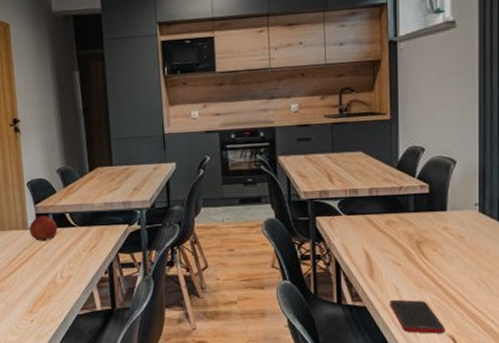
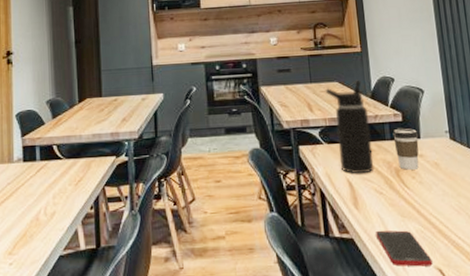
fruit: present [29,216,58,242] -> none [15,148,44,176]
water bottle: none [348,149,394,246] -> present [325,80,374,174]
coffee cup: none [417,201,444,242] -> present [393,128,419,170]

